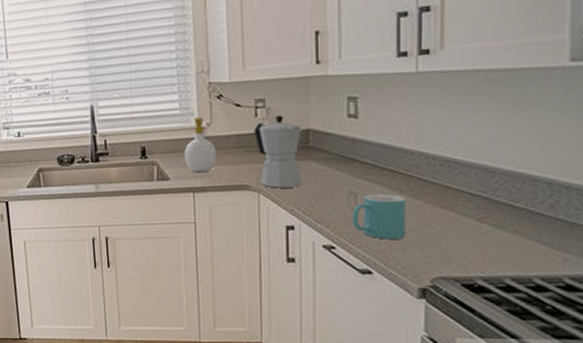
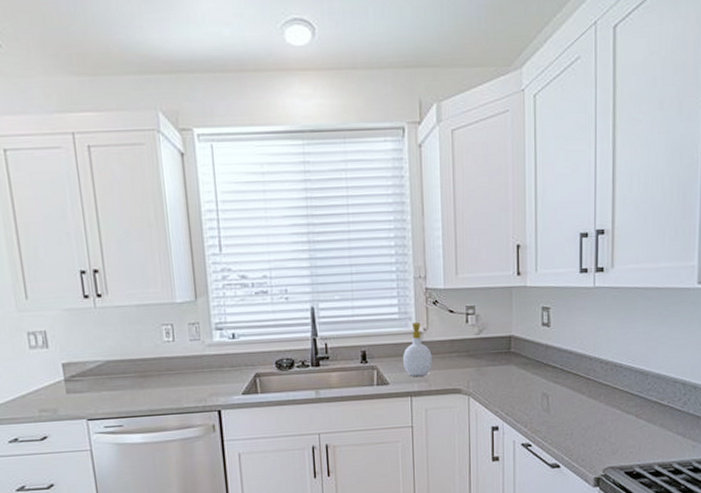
moka pot: present [254,115,303,189] -> none [465,322,506,392]
mug: present [353,193,405,239] -> none [545,395,585,436]

